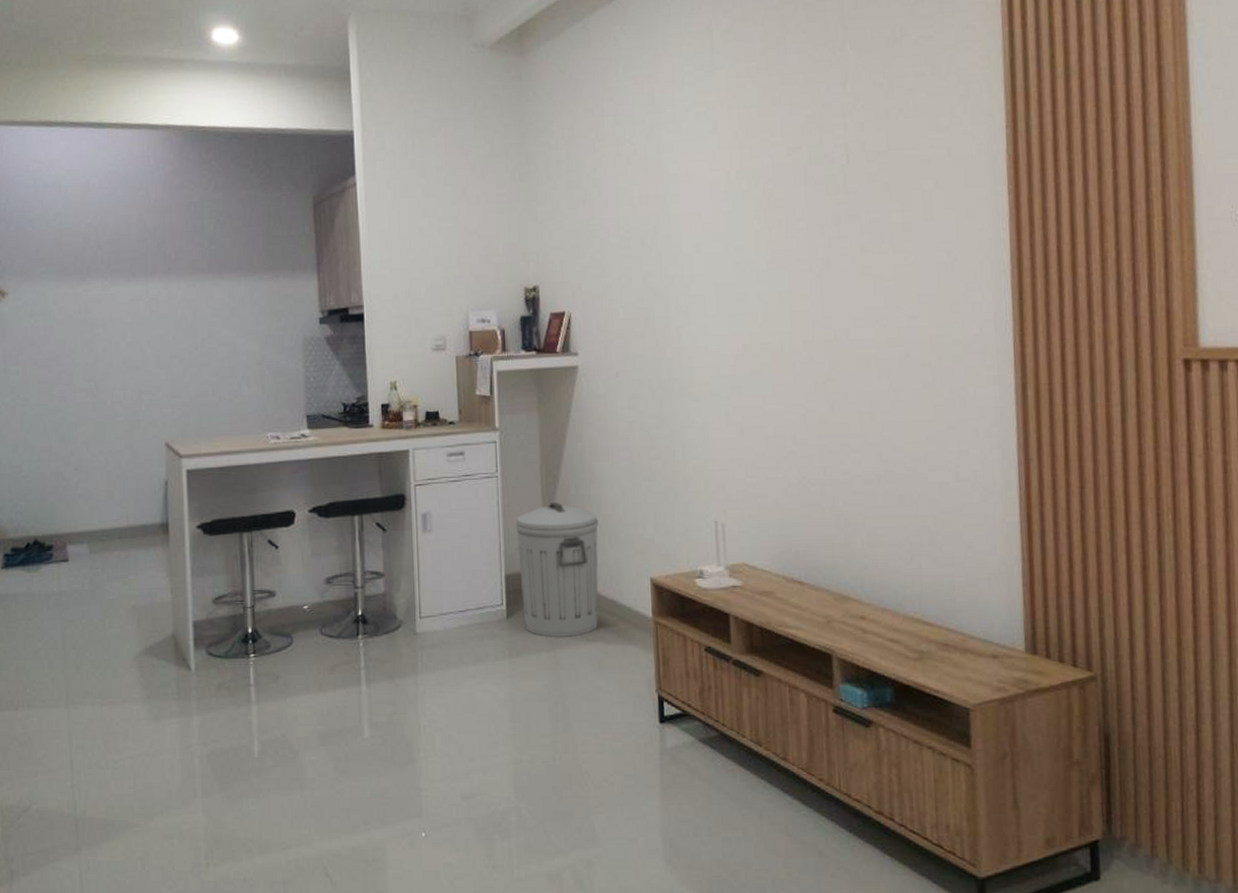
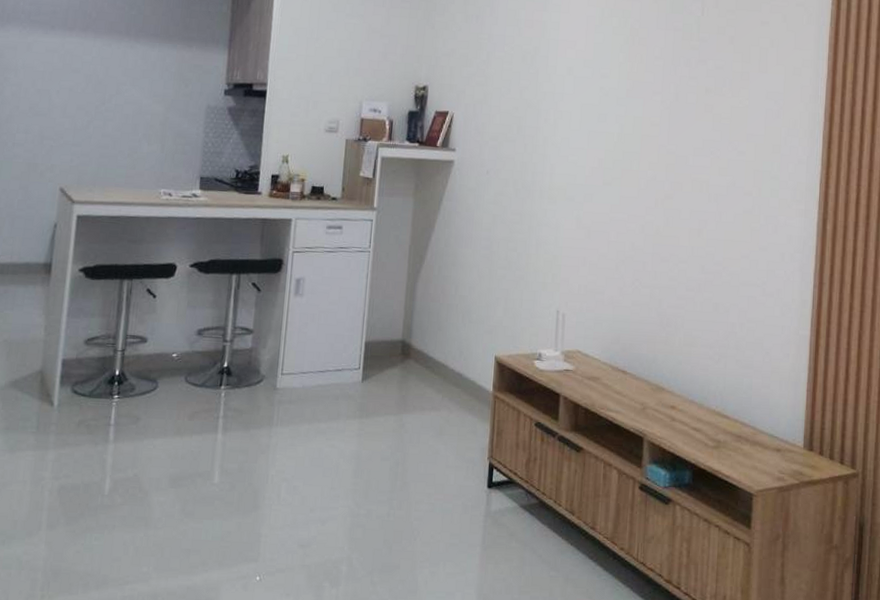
trash can: present [515,501,598,637] -> none [377,279,455,403]

